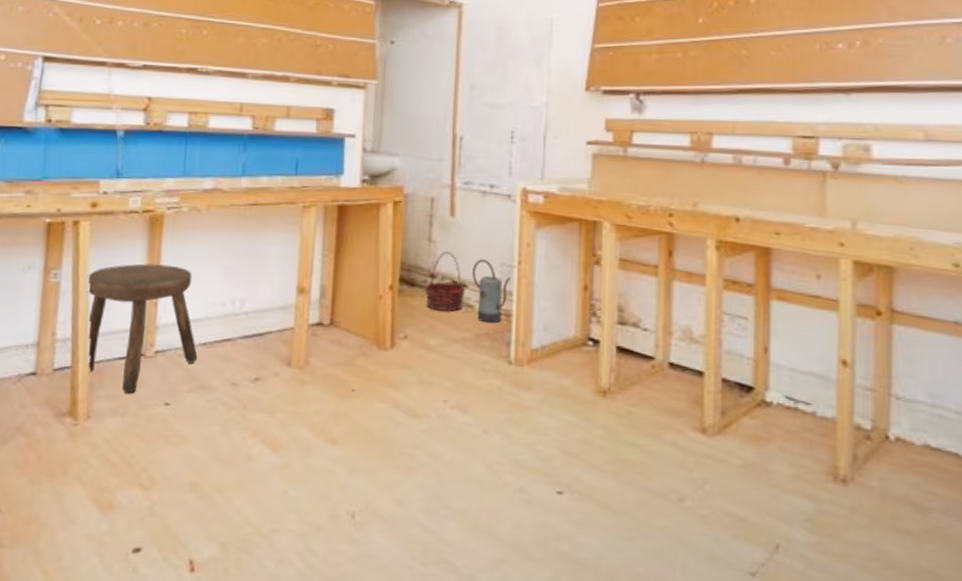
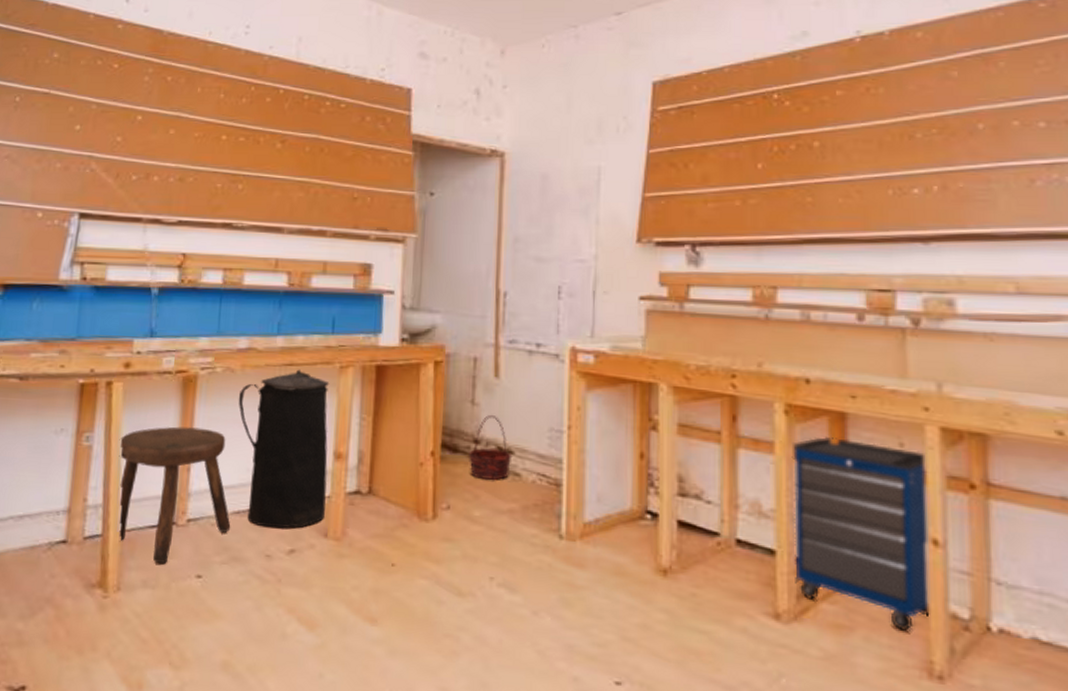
trash can: none [204,209,293,359] -> present [238,369,330,529]
watering can: present [472,259,511,324] -> none [519,423,560,494]
cabinet: none [720,269,839,441] -> present [791,436,930,631]

